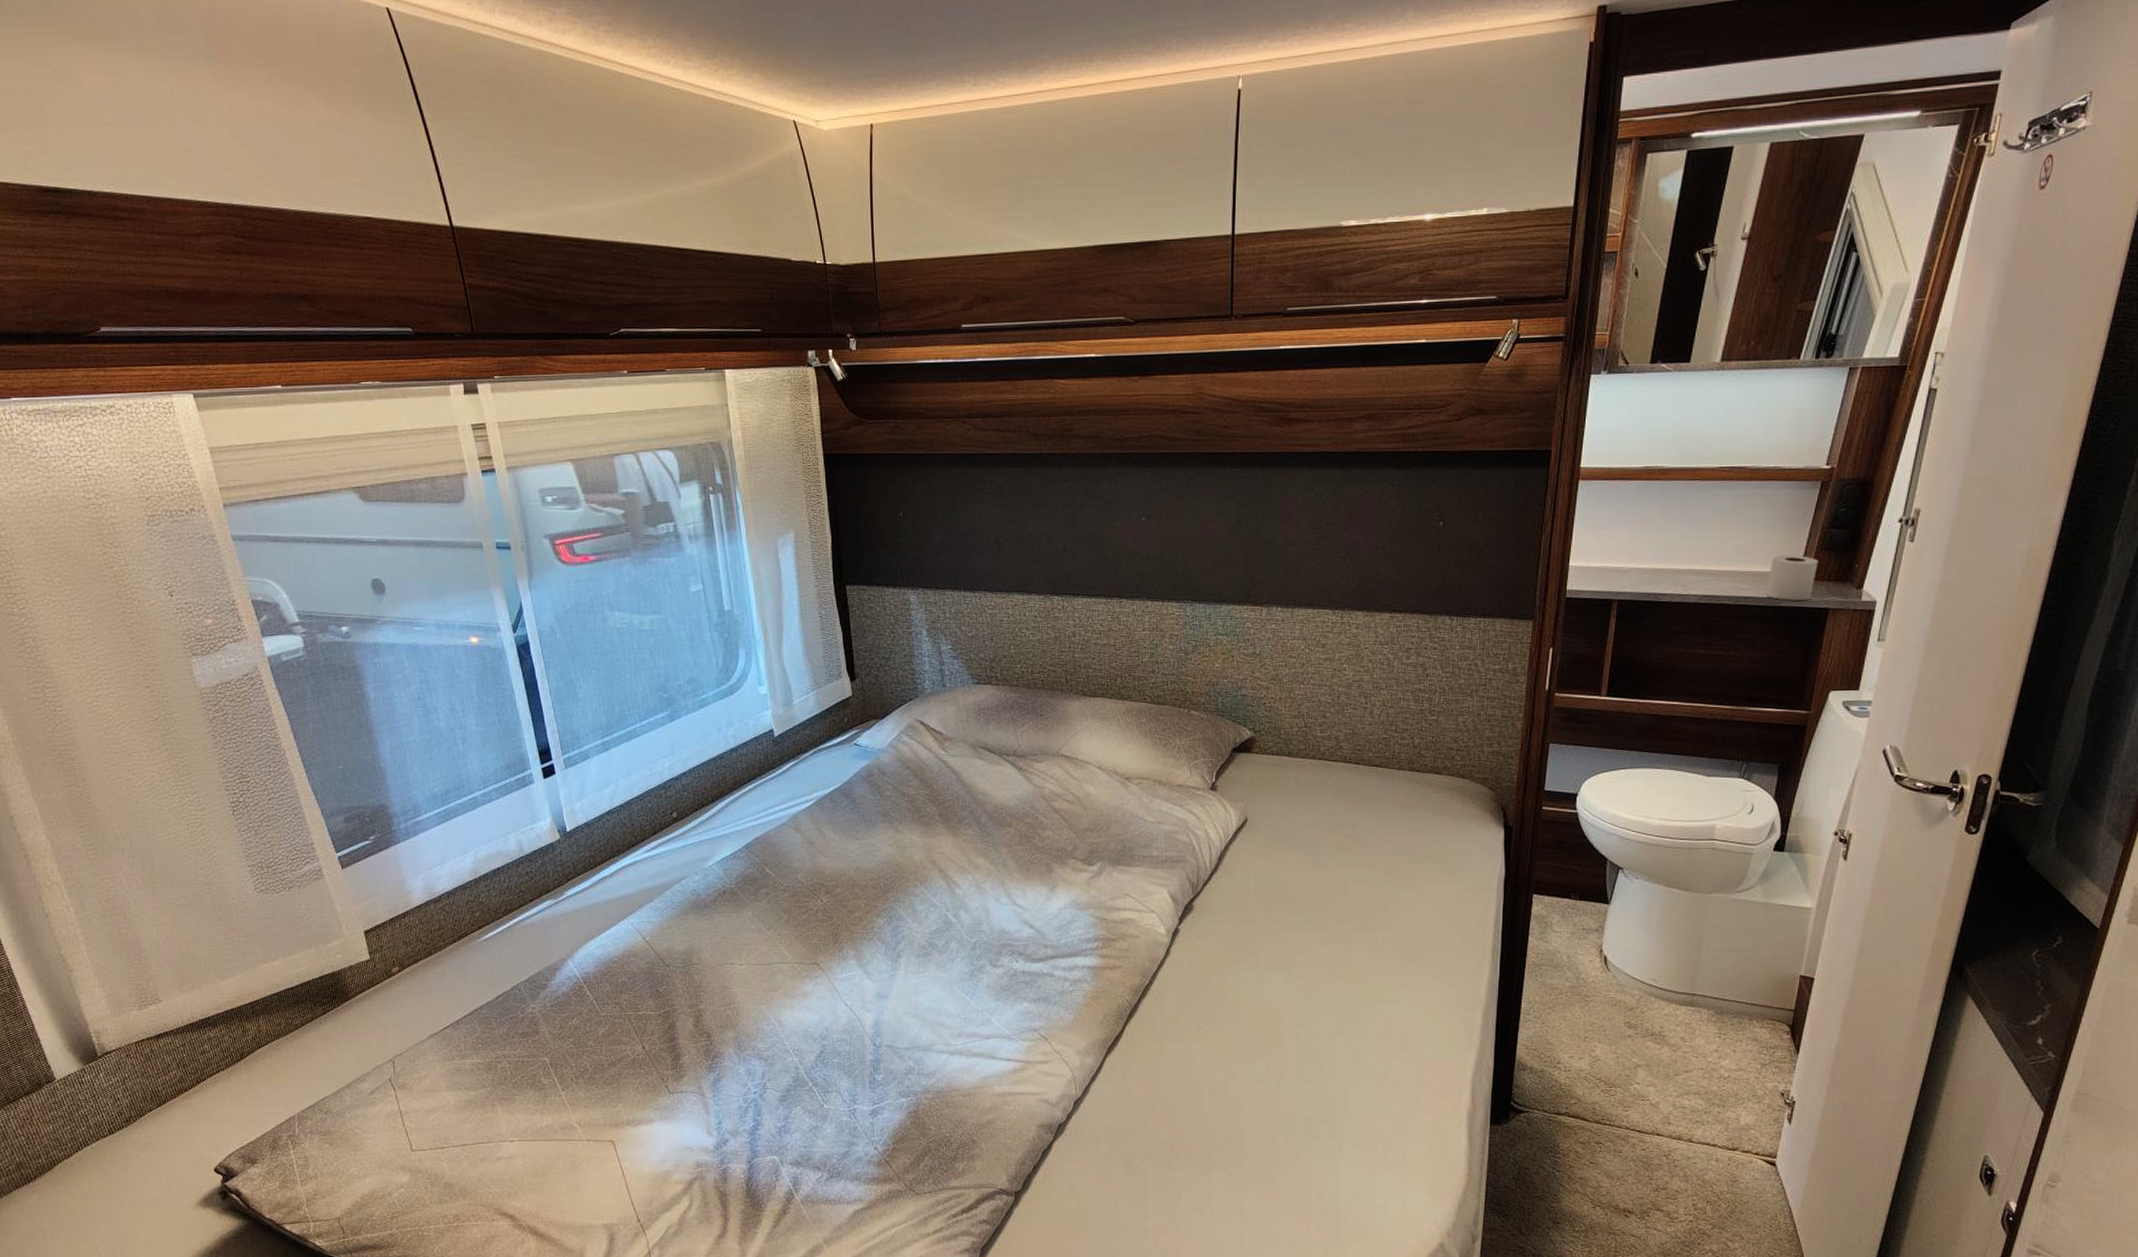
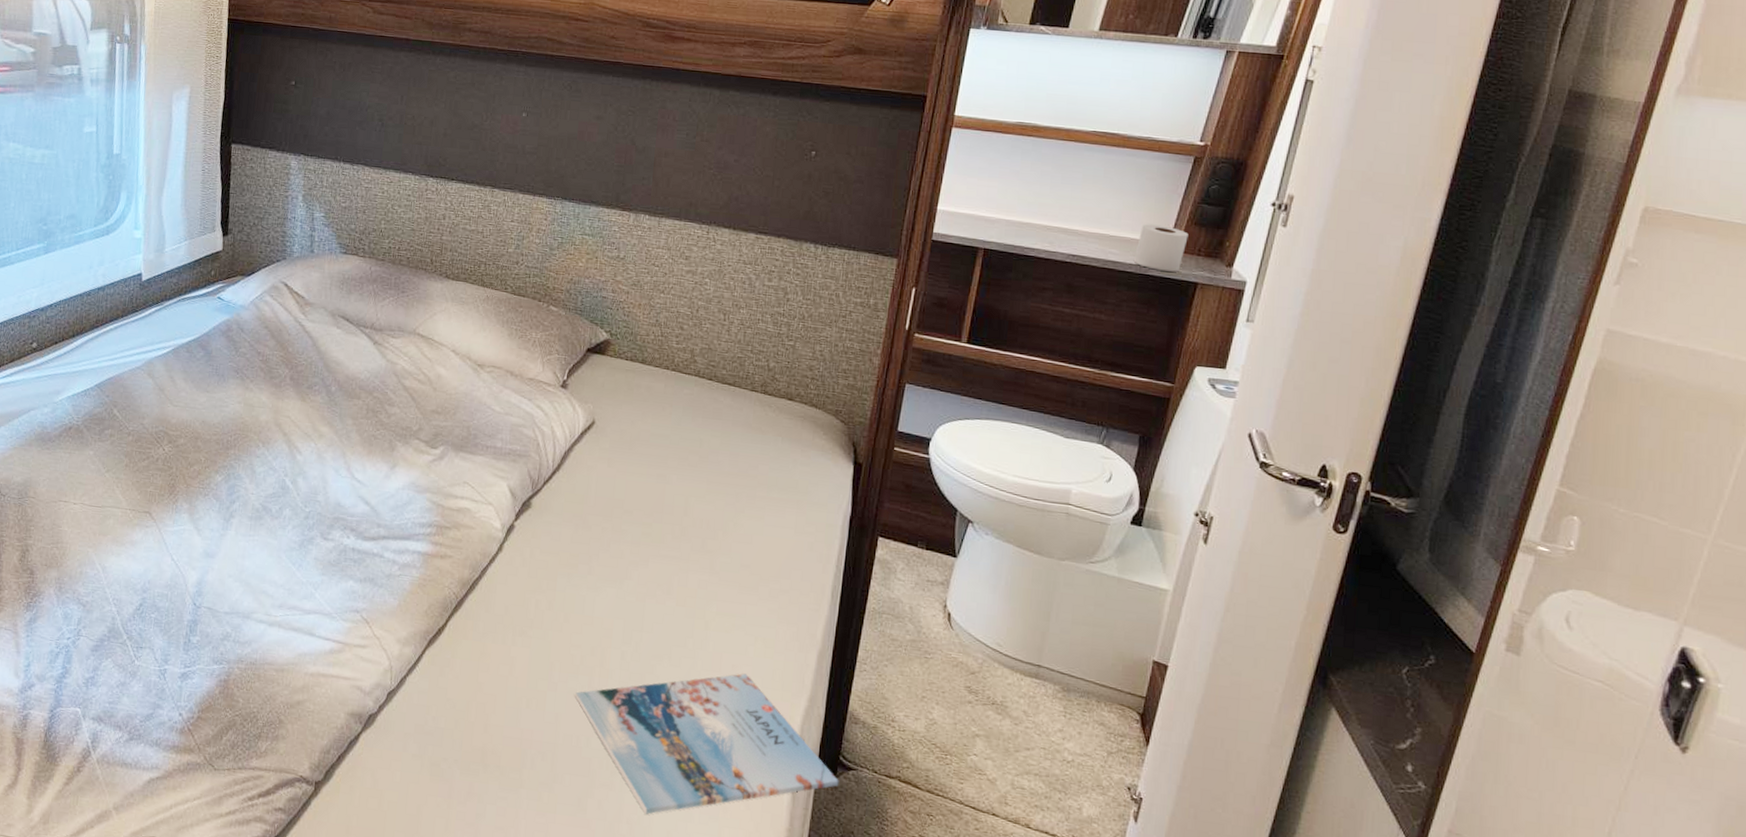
magazine: none [1255,1039,1512,1178] -> present [575,673,839,814]

